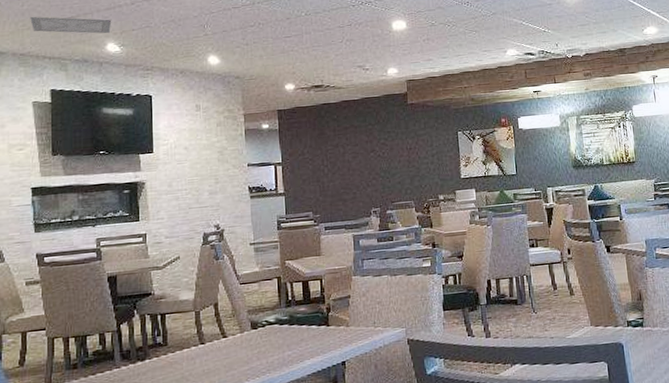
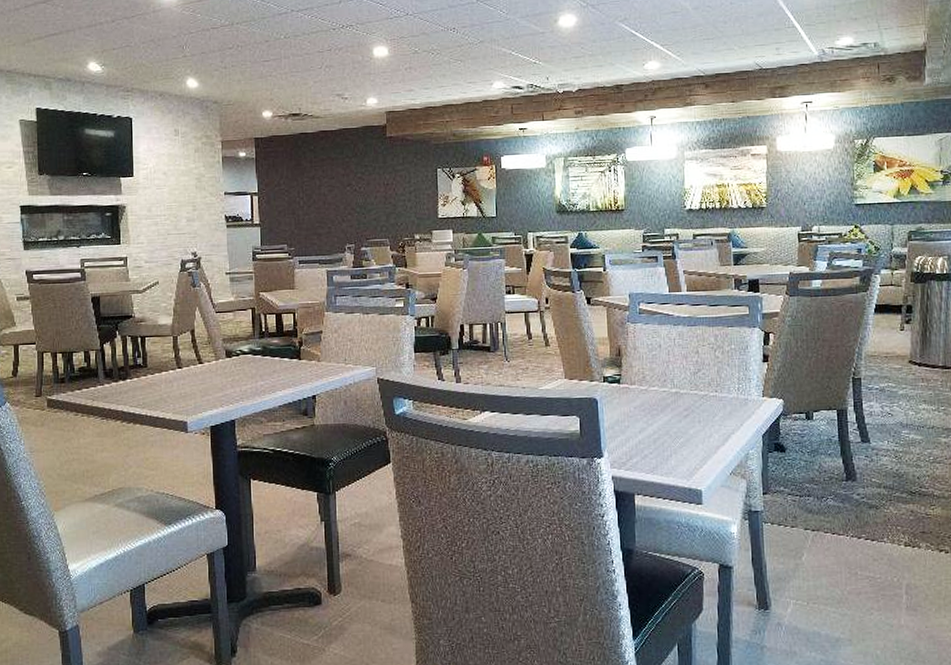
ceiling vent: present [30,16,112,34] -> none [15,32,93,53]

